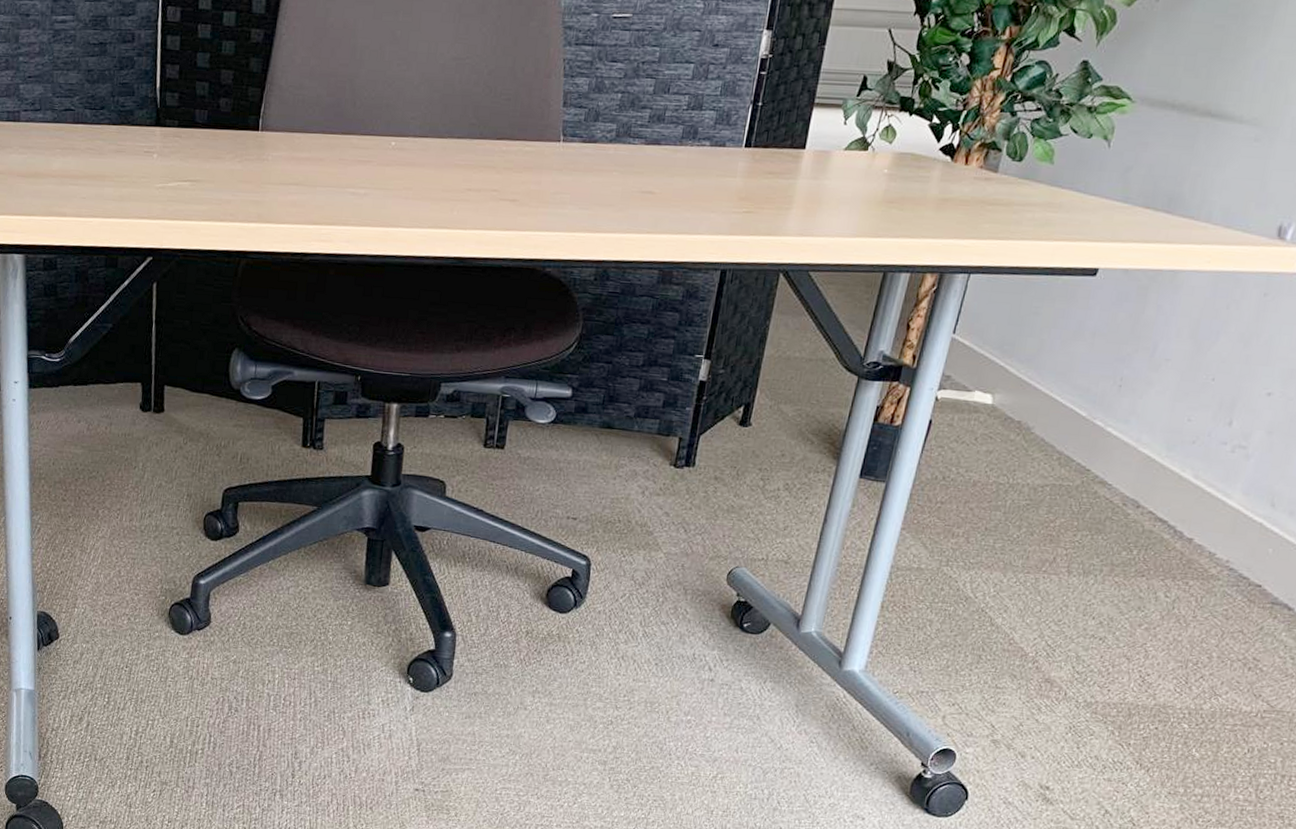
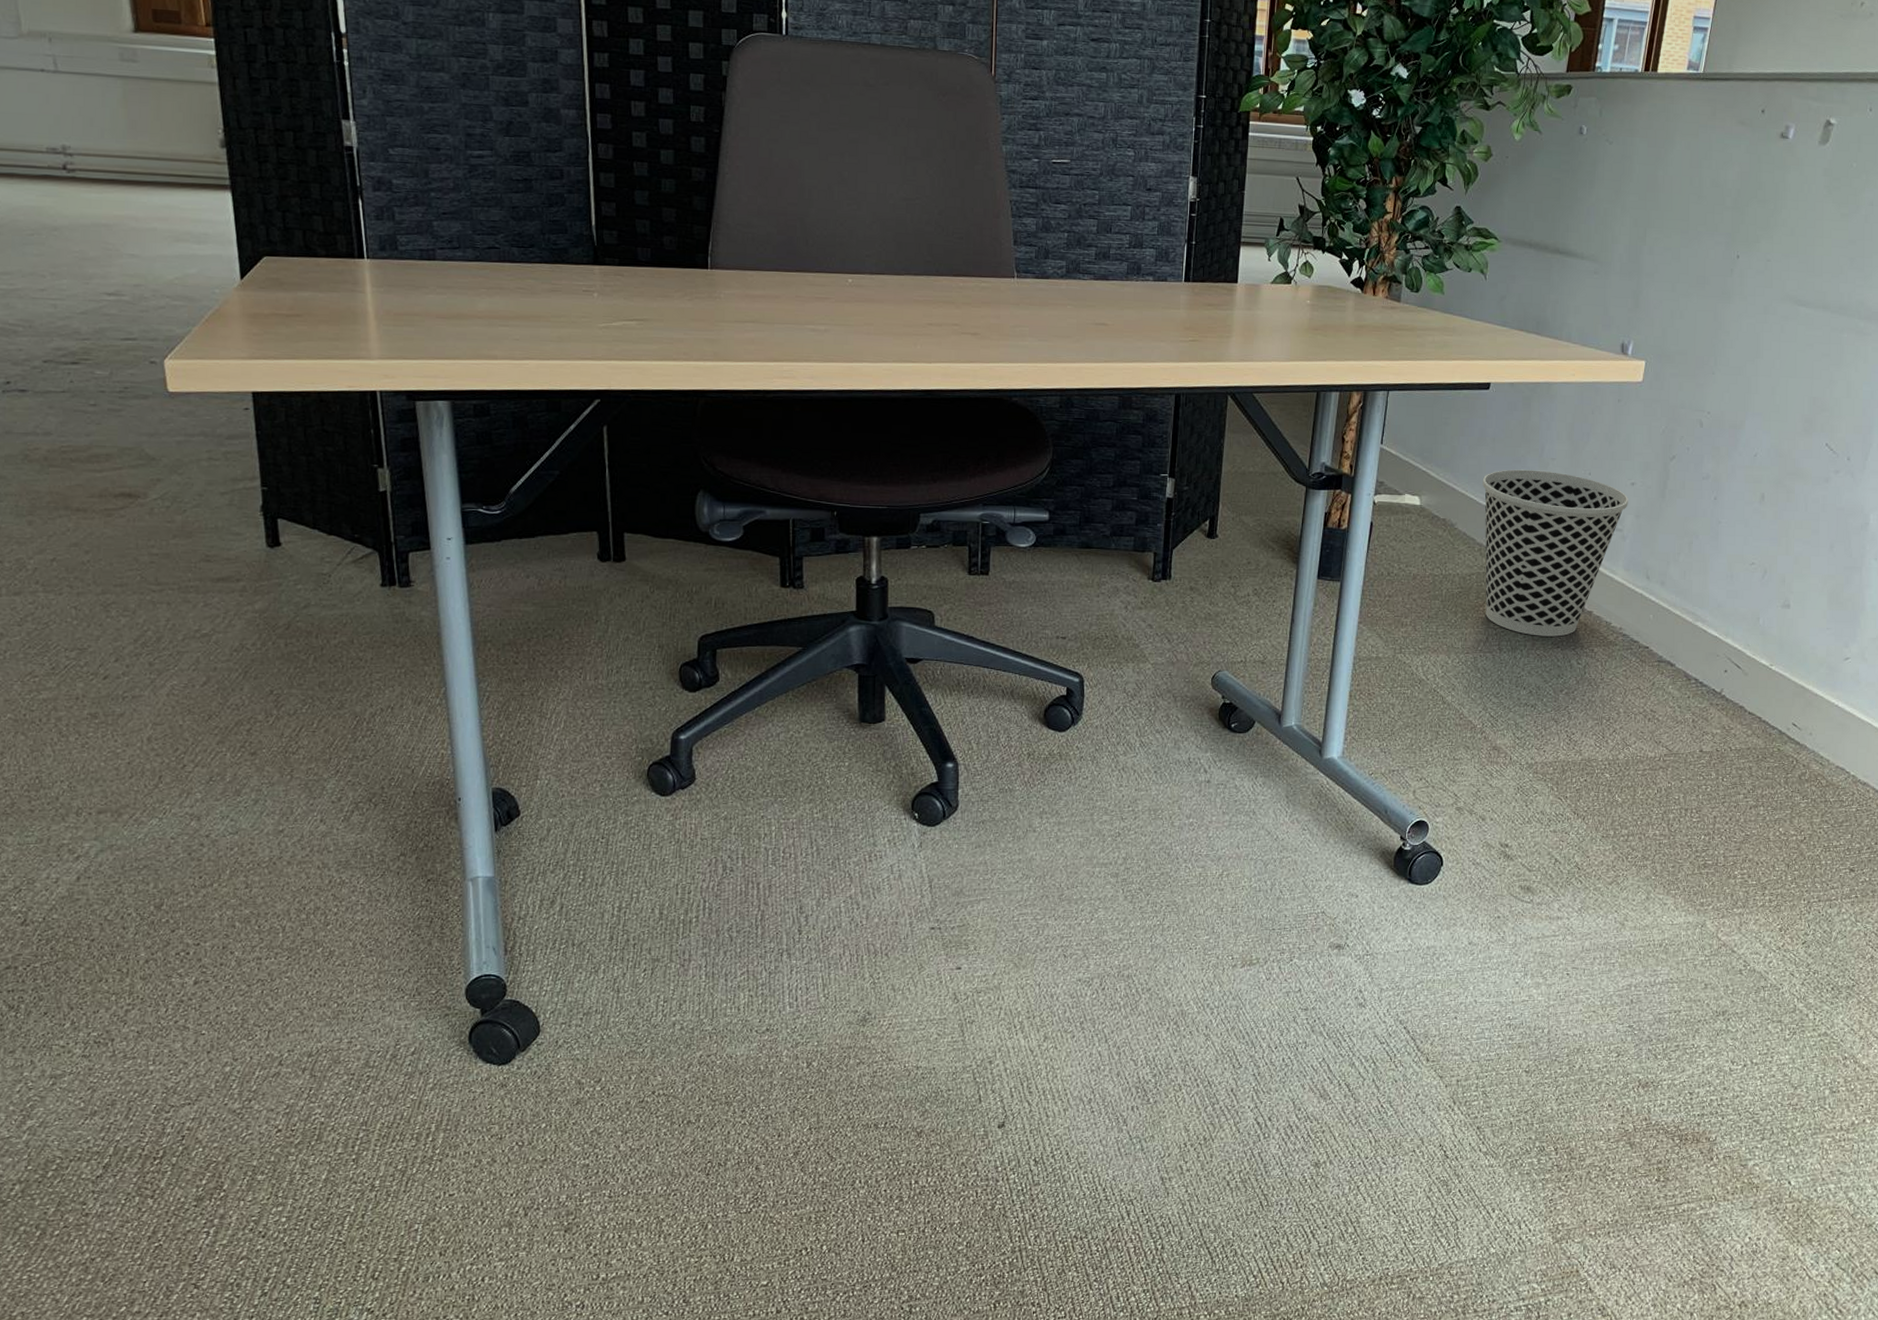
wastebasket: none [1056,369,1261,564] -> present [1482,469,1628,637]

